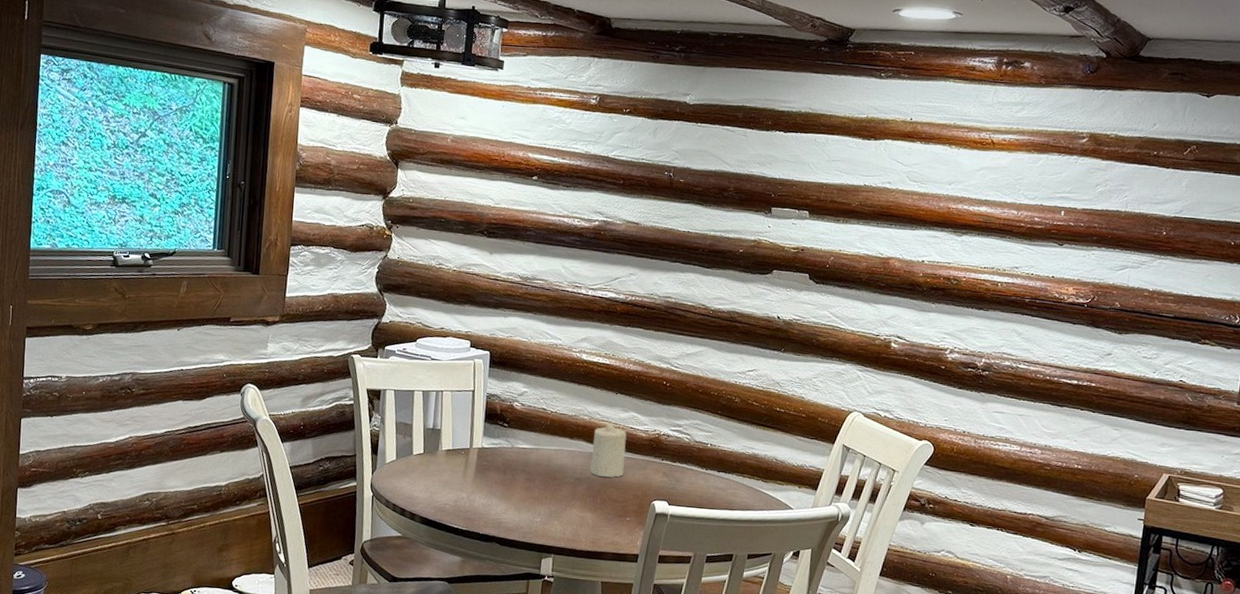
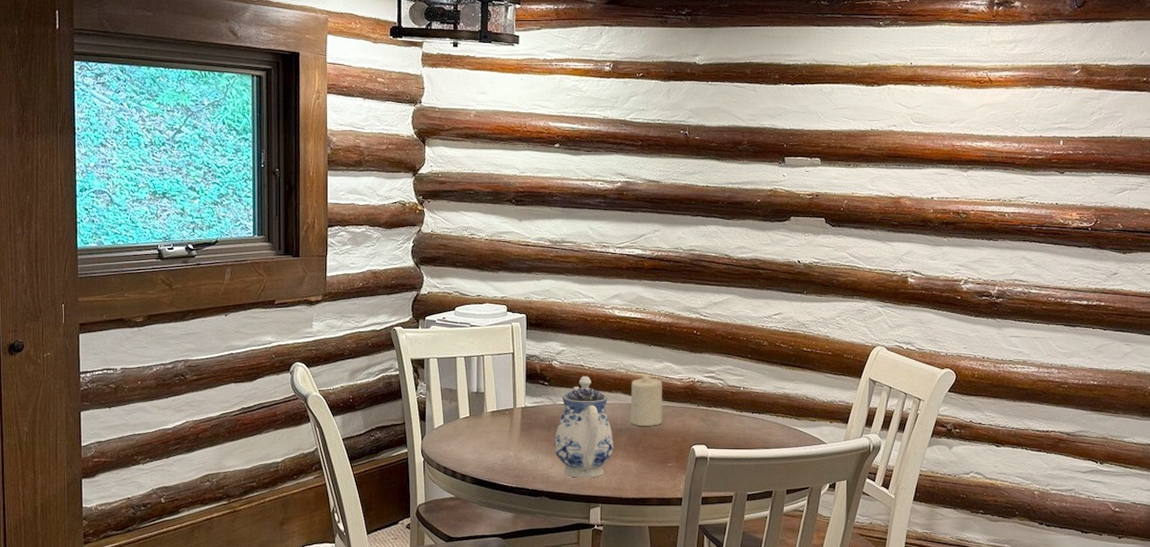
teapot: none [509,420,572,527] -> present [554,376,614,478]

